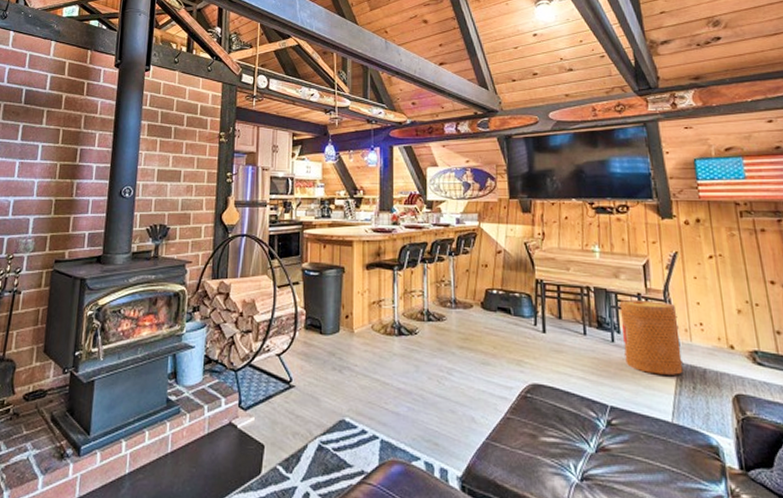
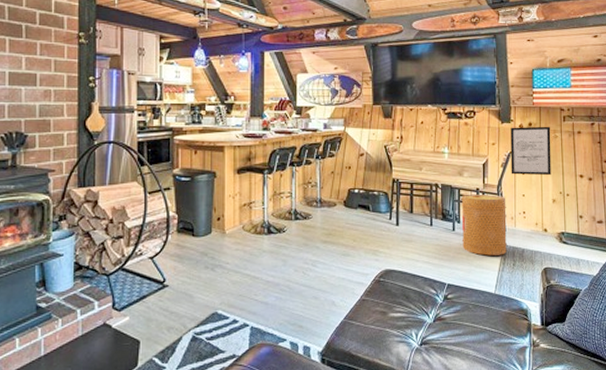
wall art: none [673,222,732,281] -> present [510,126,551,176]

